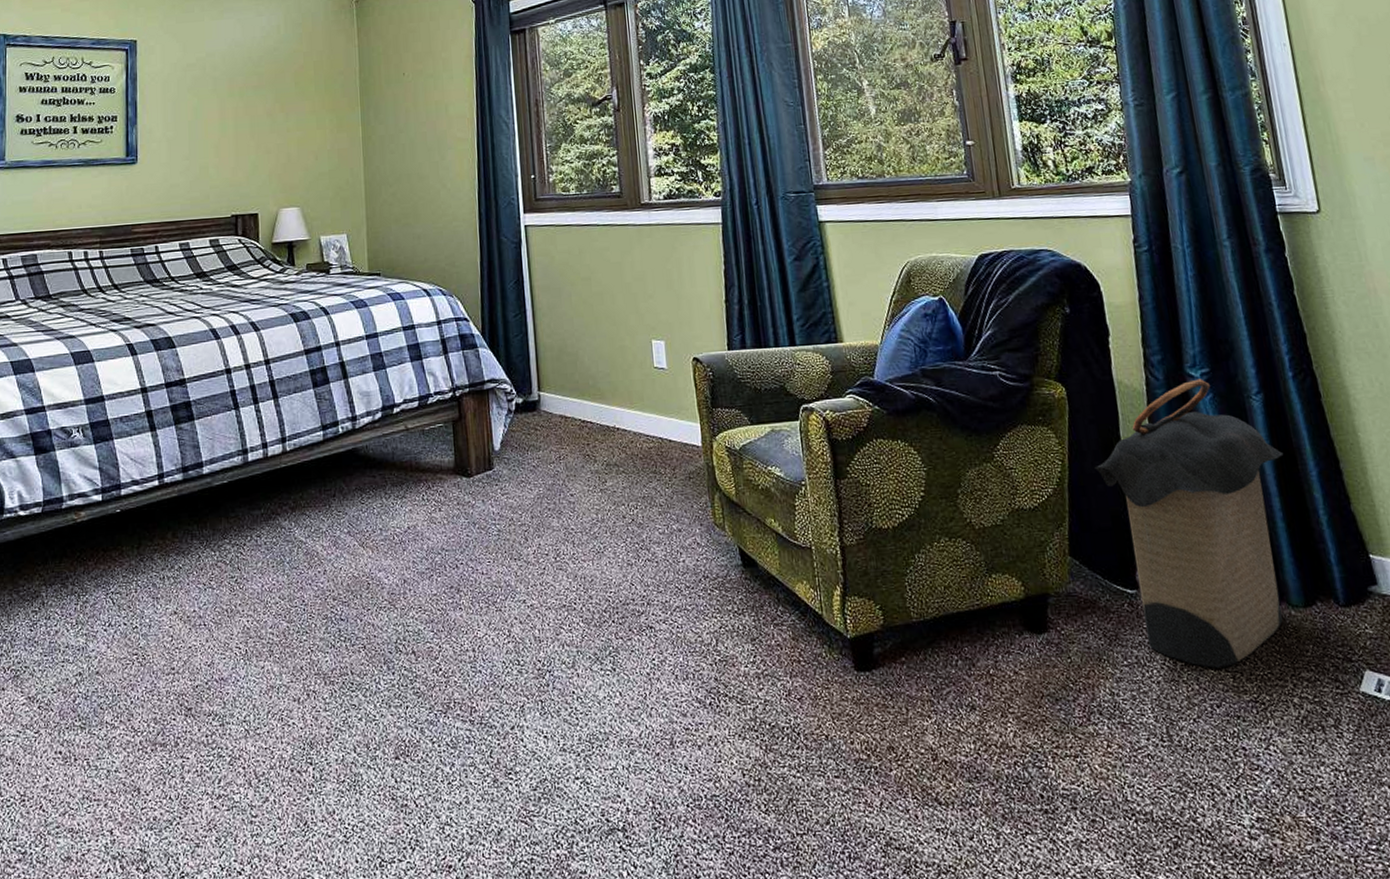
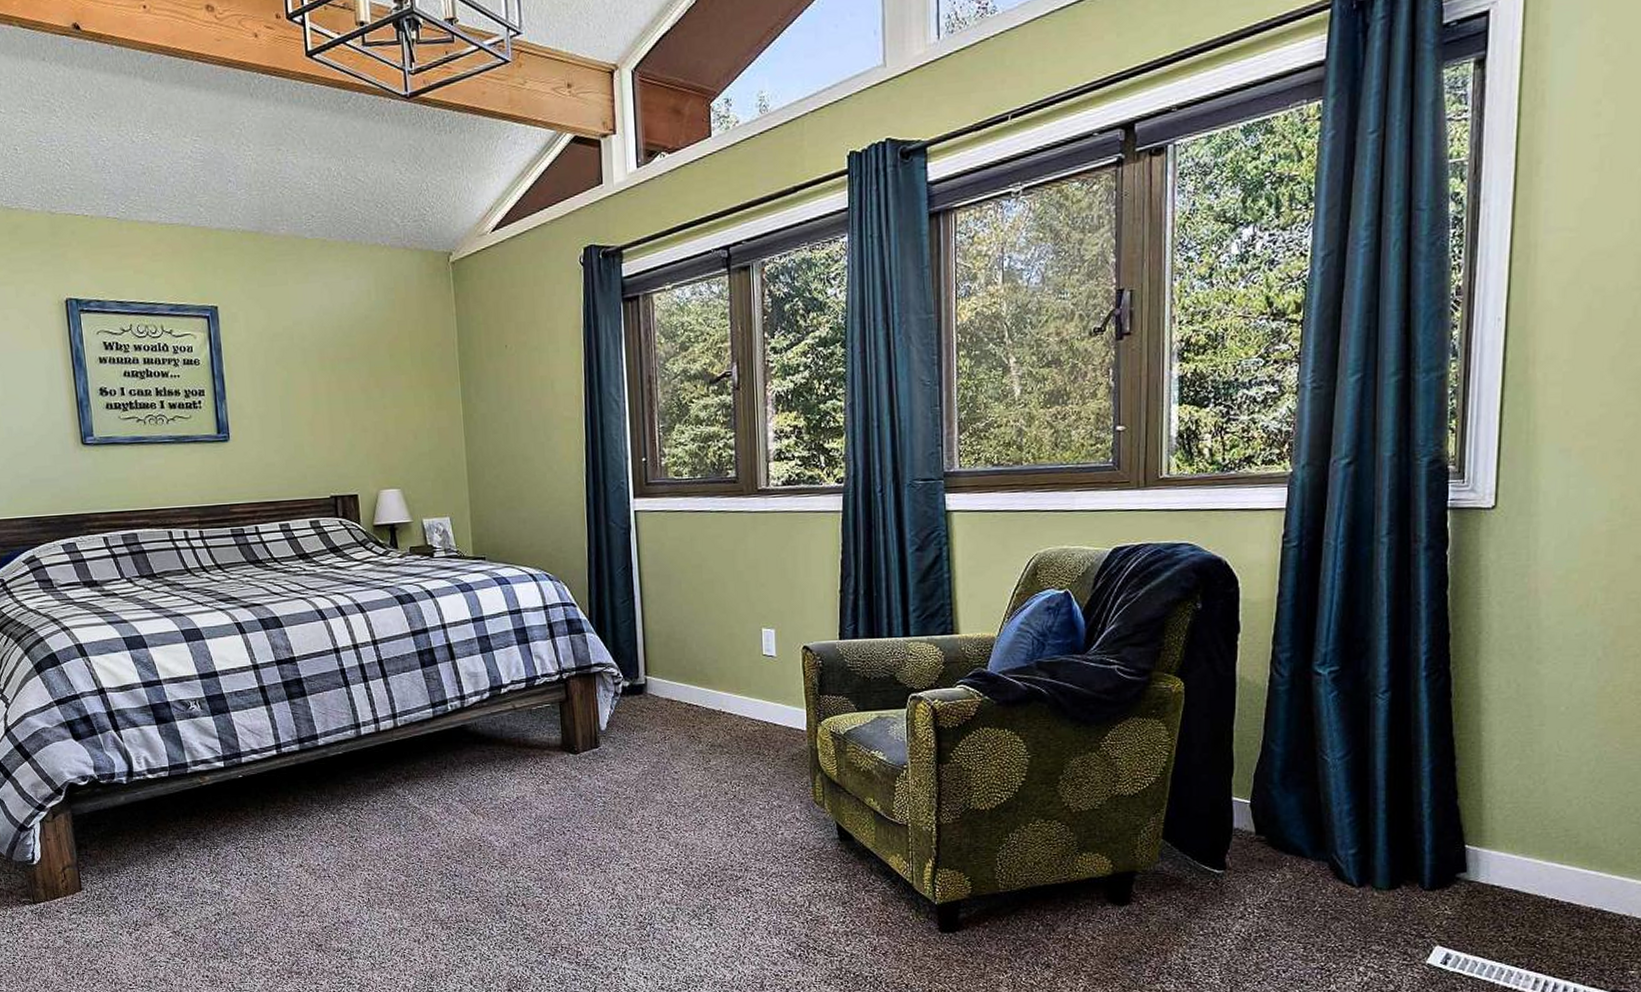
laundry hamper: present [1095,379,1283,668] -> none [1202,676,1399,939]

